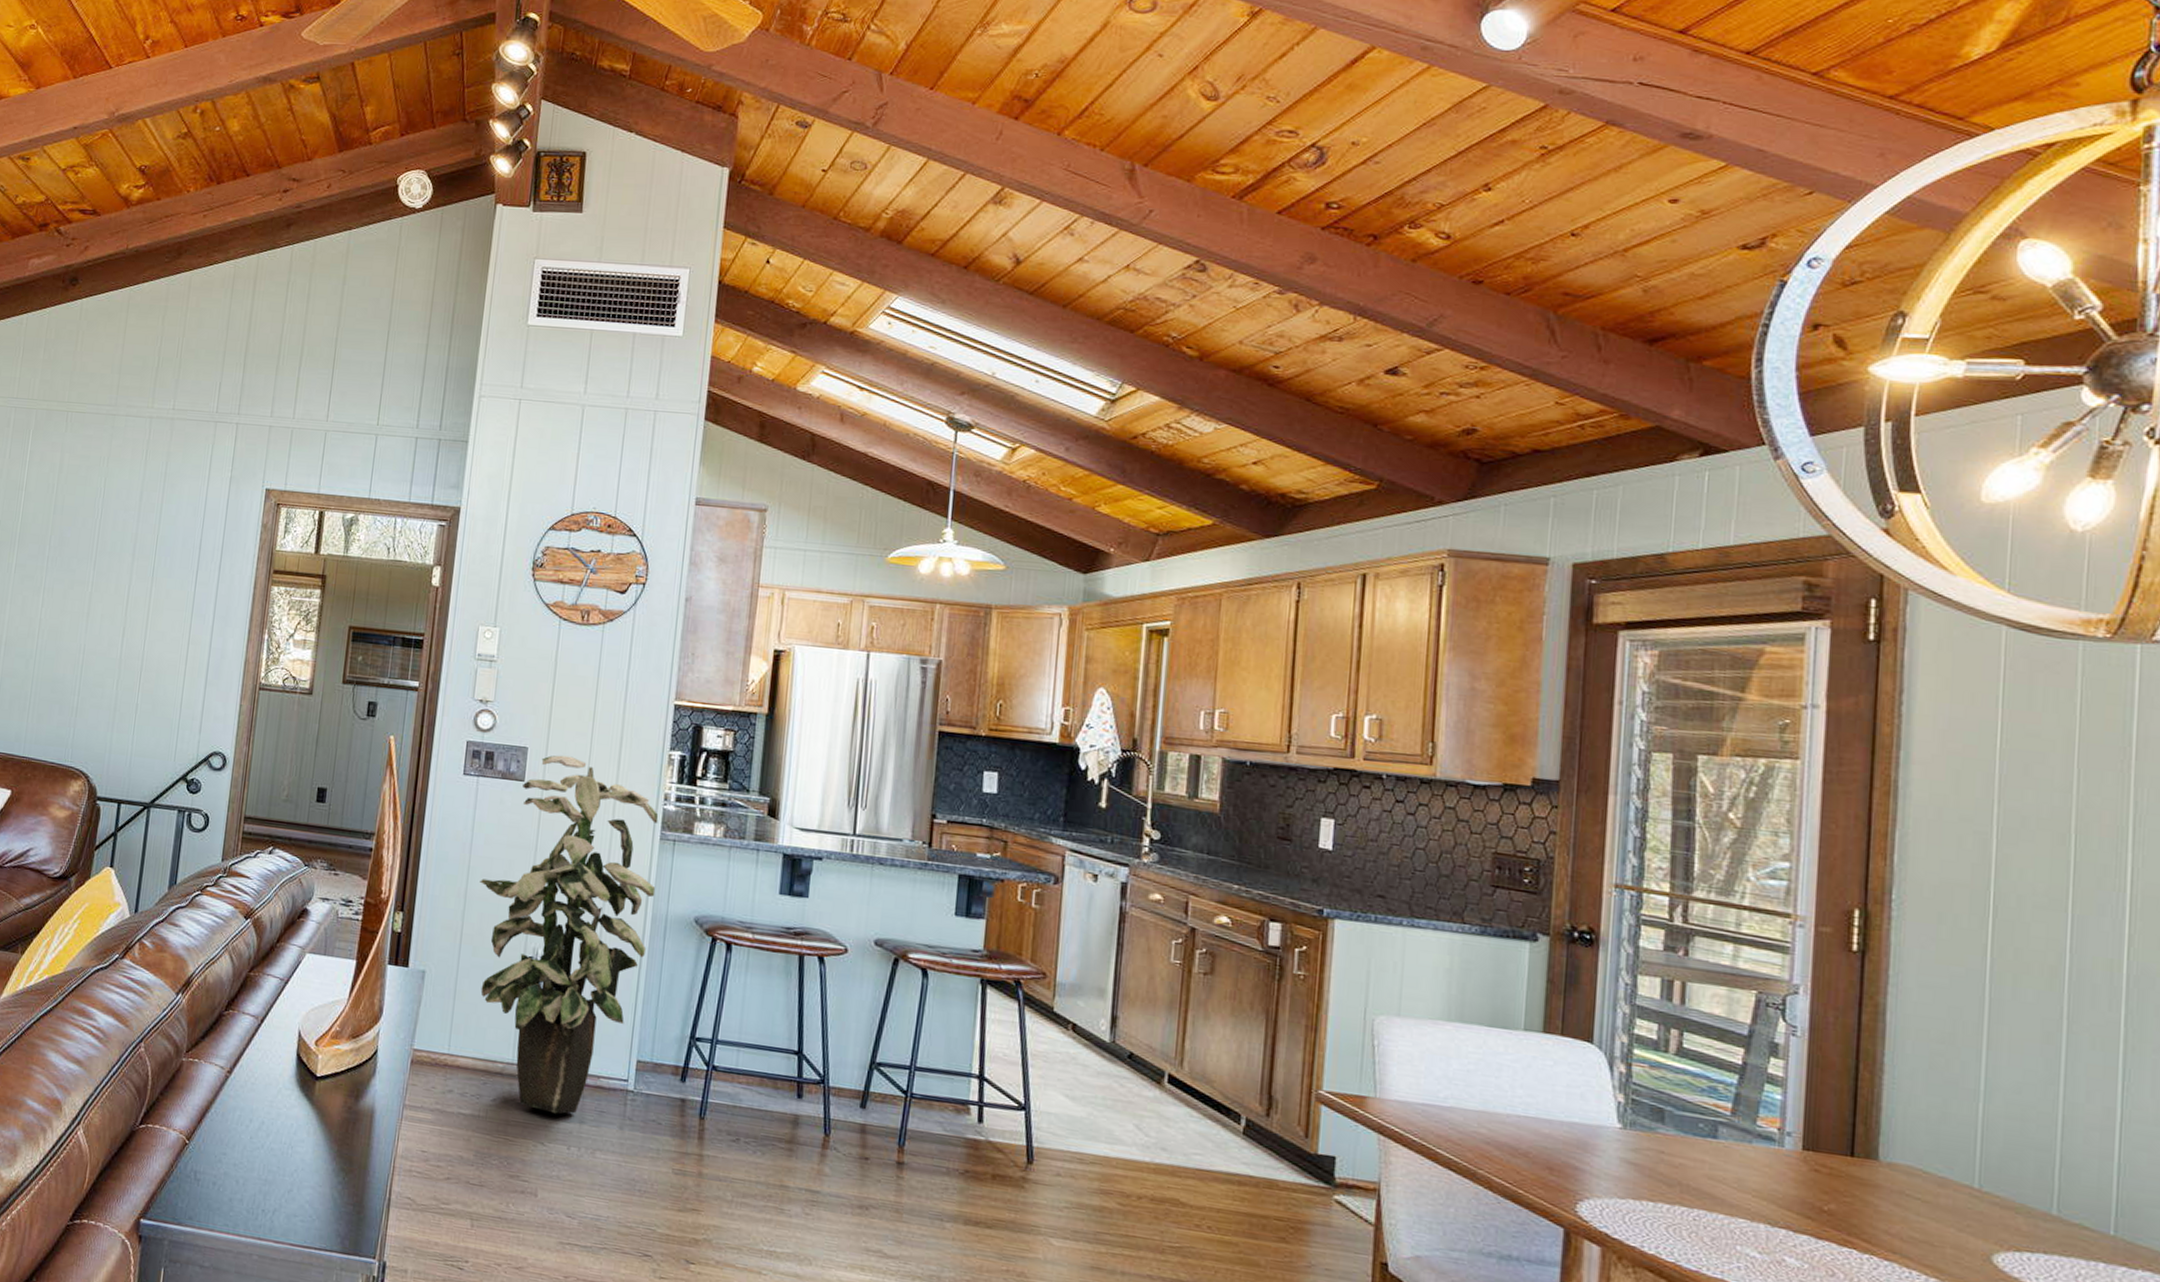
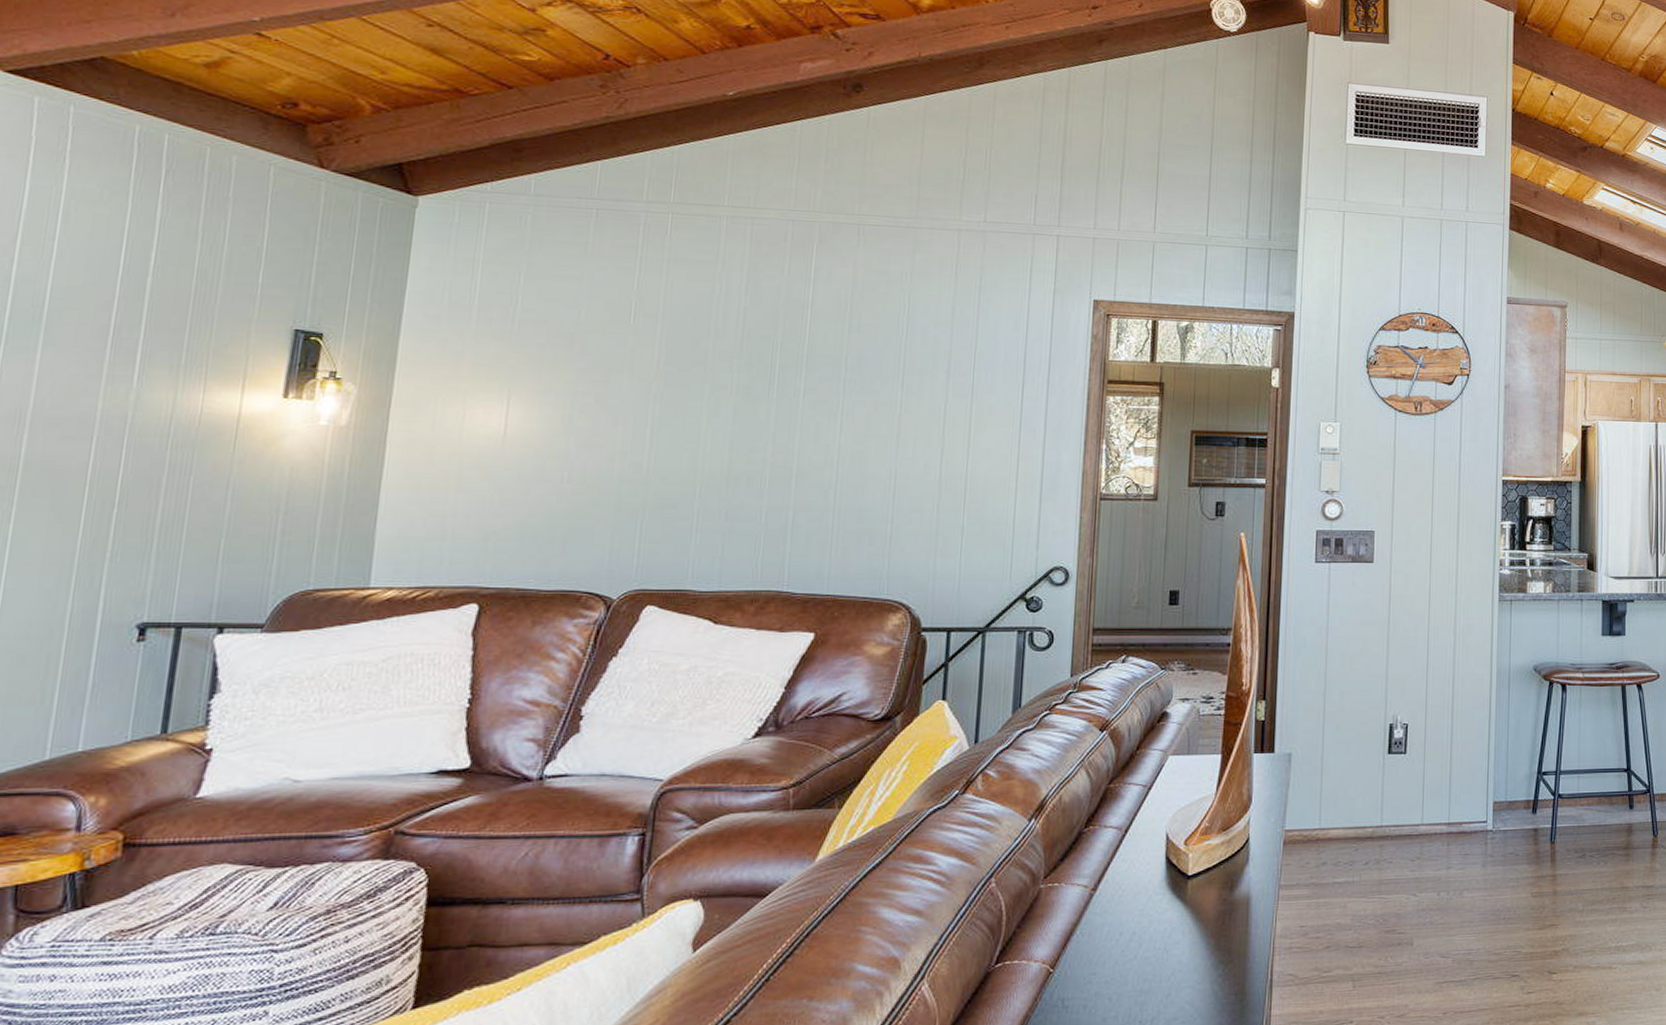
indoor plant: present [480,755,659,1114] -> none [1338,535,1498,865]

